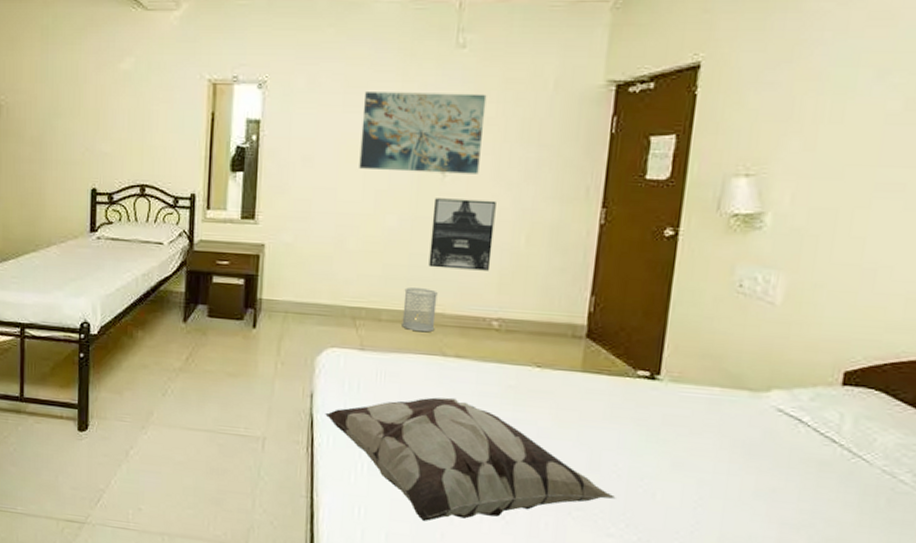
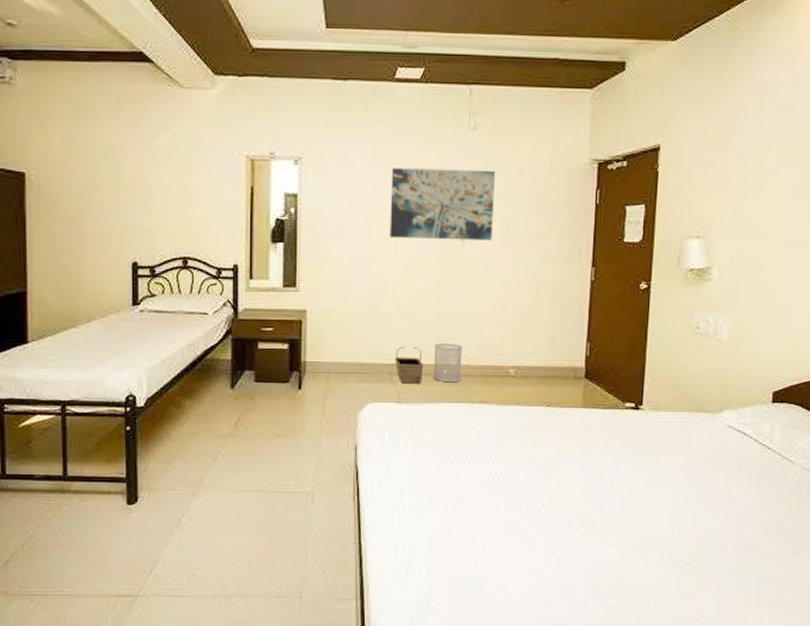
decorative pillow: present [325,397,616,521] -> none [369,439,614,552]
basket: none [358,288,392,331] -> present [394,346,424,384]
wall art: present [428,198,496,271] -> none [454,262,508,325]

